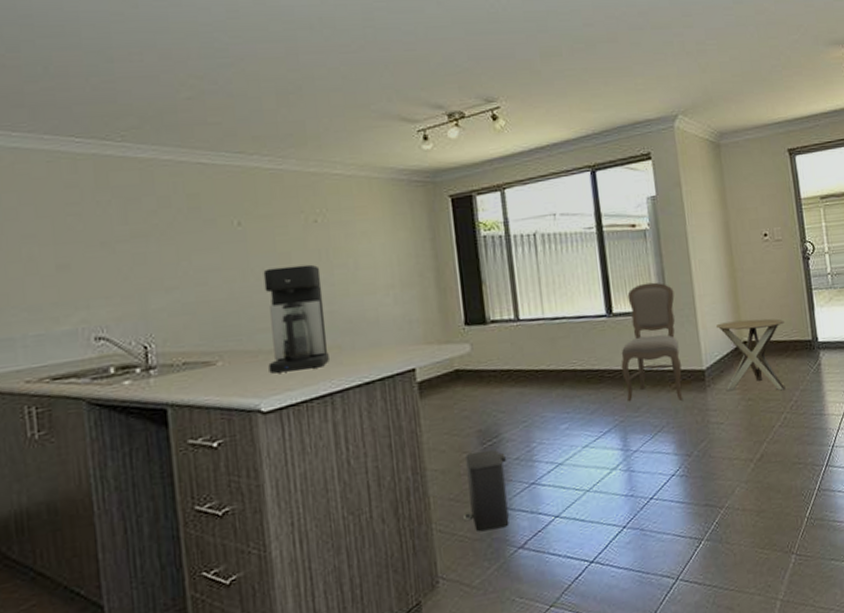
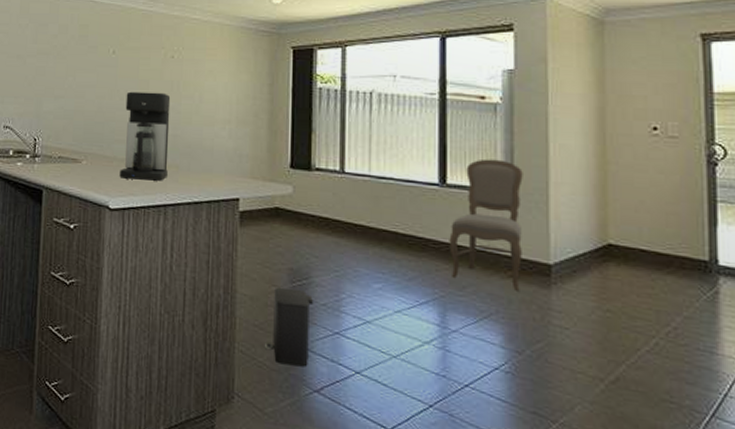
side table: present [716,318,786,391] -> none [574,217,670,311]

